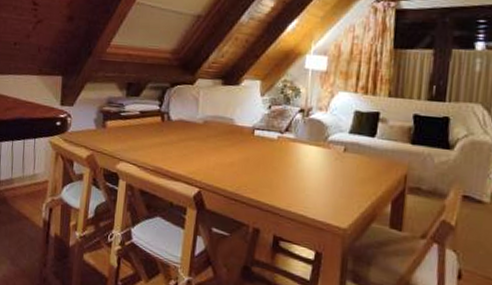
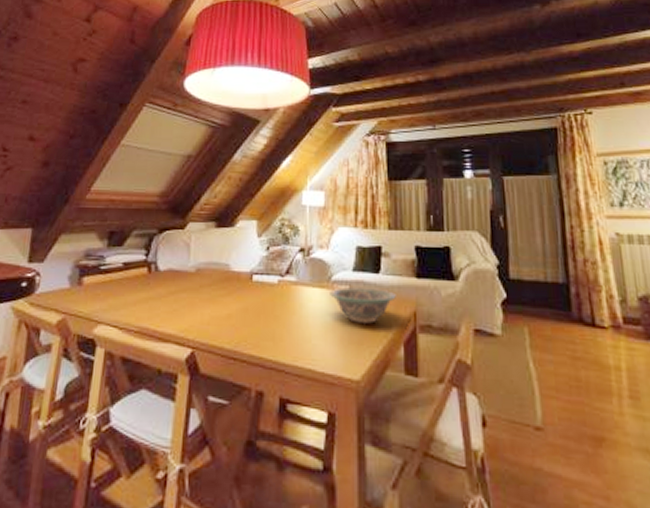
bowl: none [325,147,389,182] -> present [330,287,396,324]

